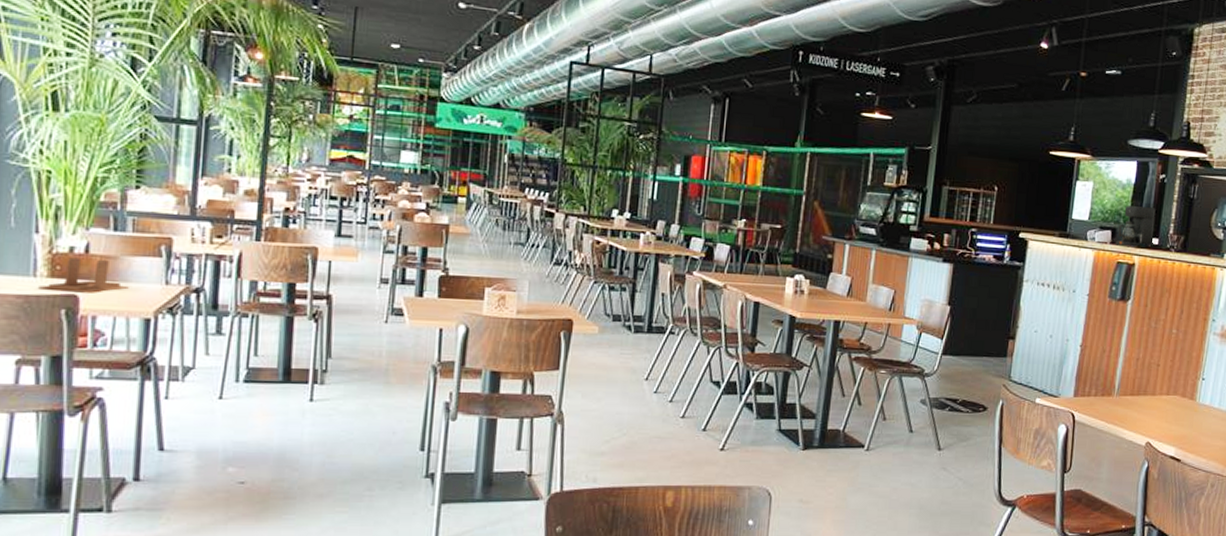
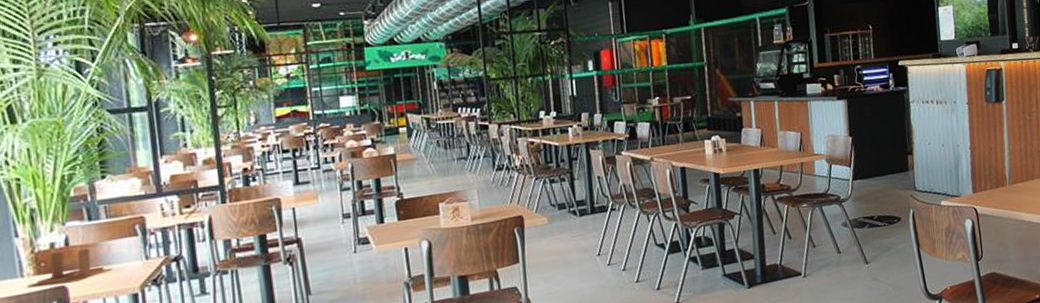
coffee maker: present [1116,206,1156,248] -> none [981,17,1013,56]

